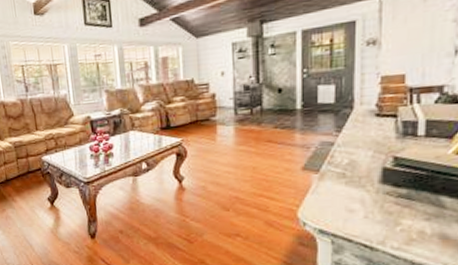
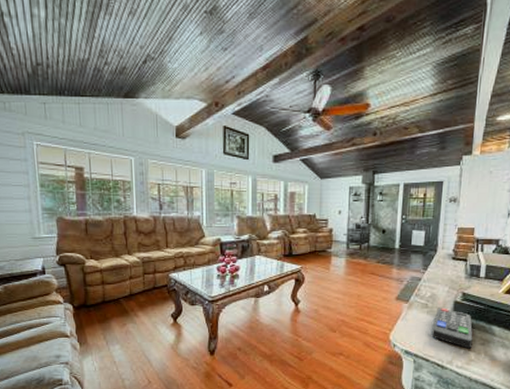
remote control: none [353,176,413,226] -> present [431,307,473,349]

